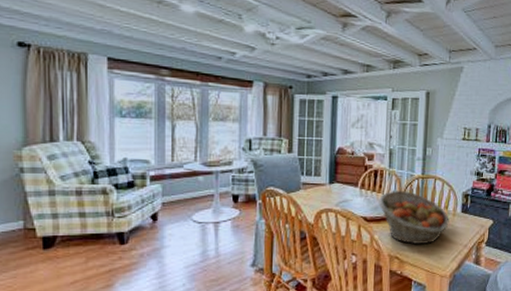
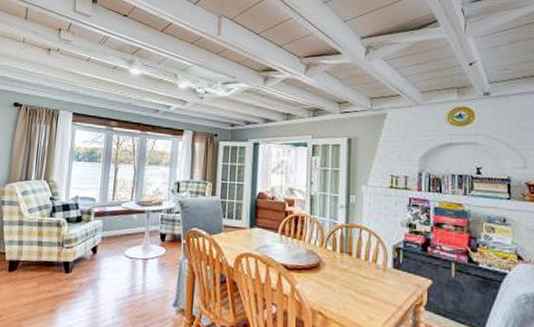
fruit basket: present [377,190,449,244] -> none [298,238,379,301]

